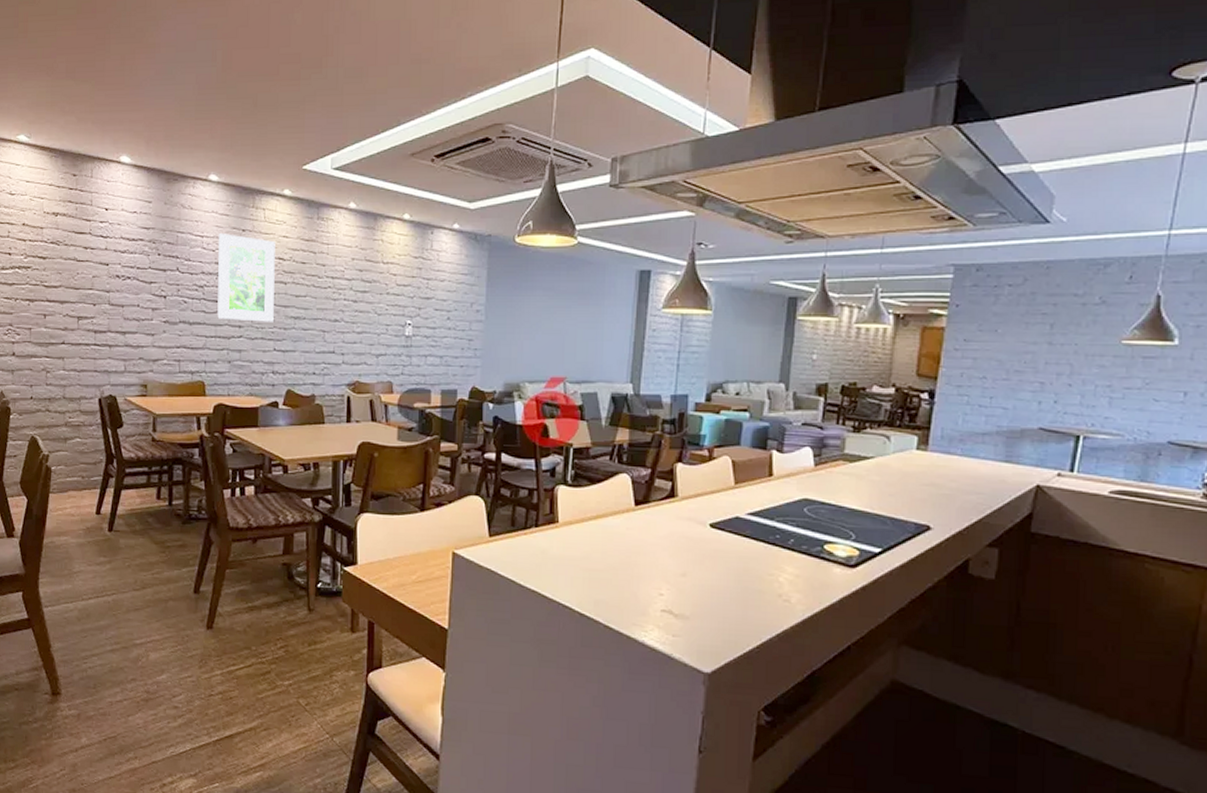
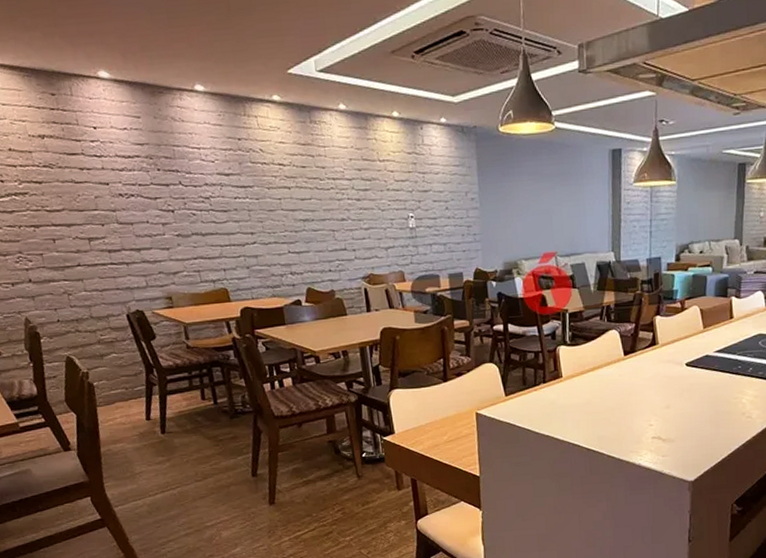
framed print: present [217,234,275,322] -> none [214,143,284,228]

